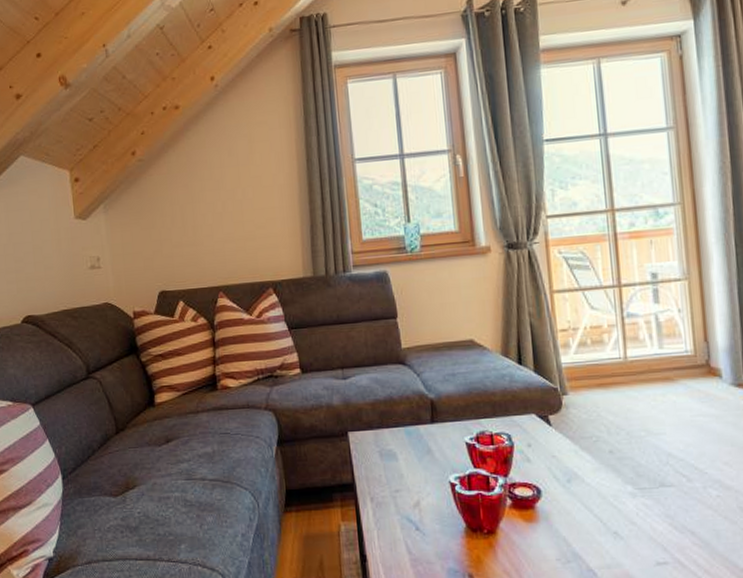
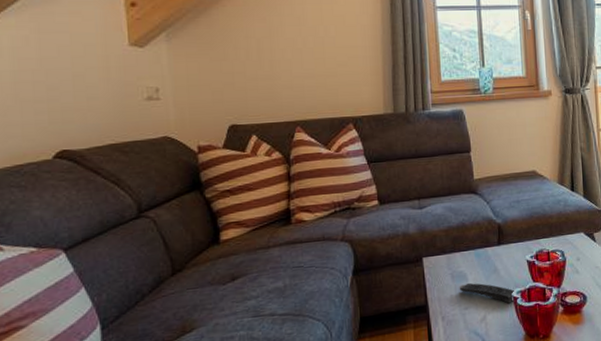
remote control: none [388,464,451,490] -> present [459,283,514,304]

